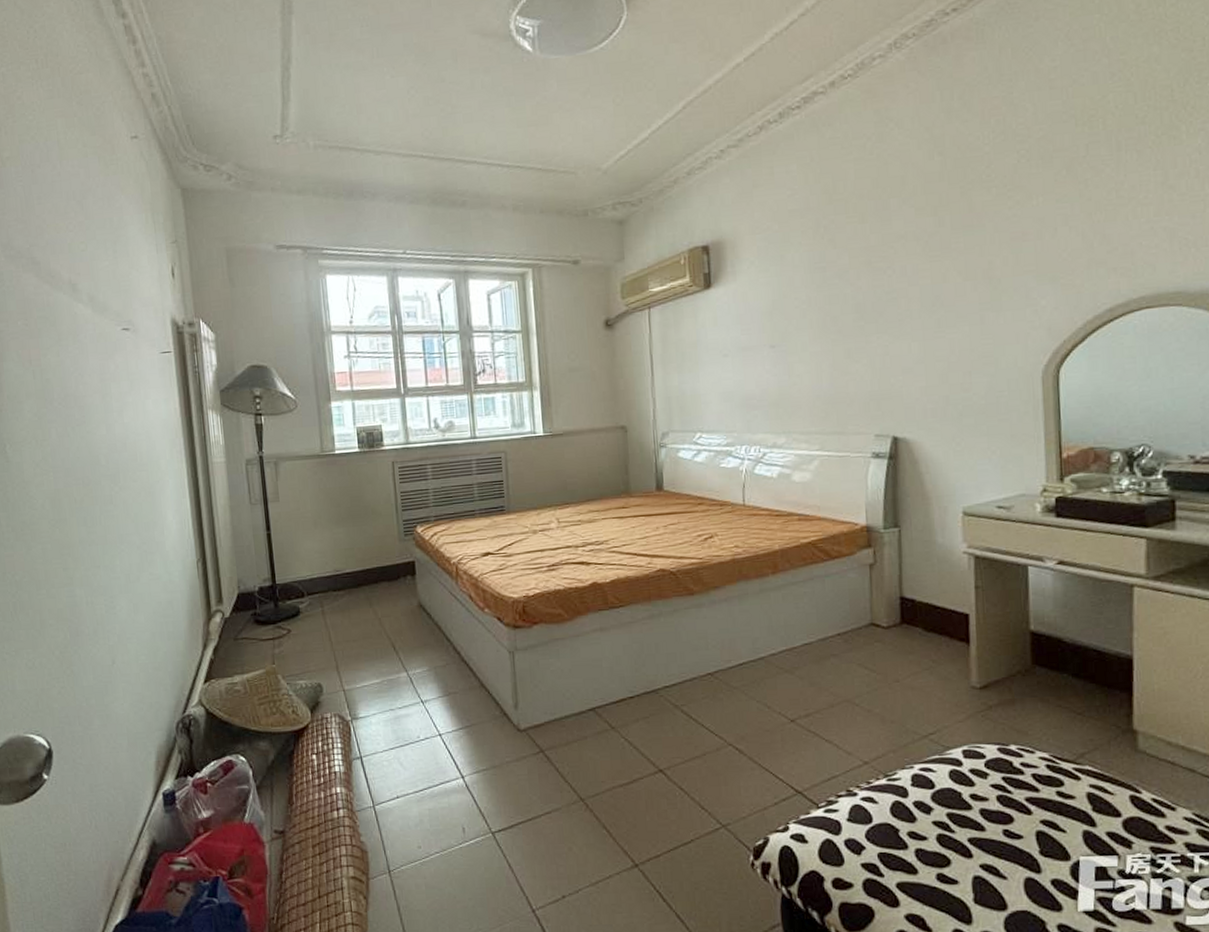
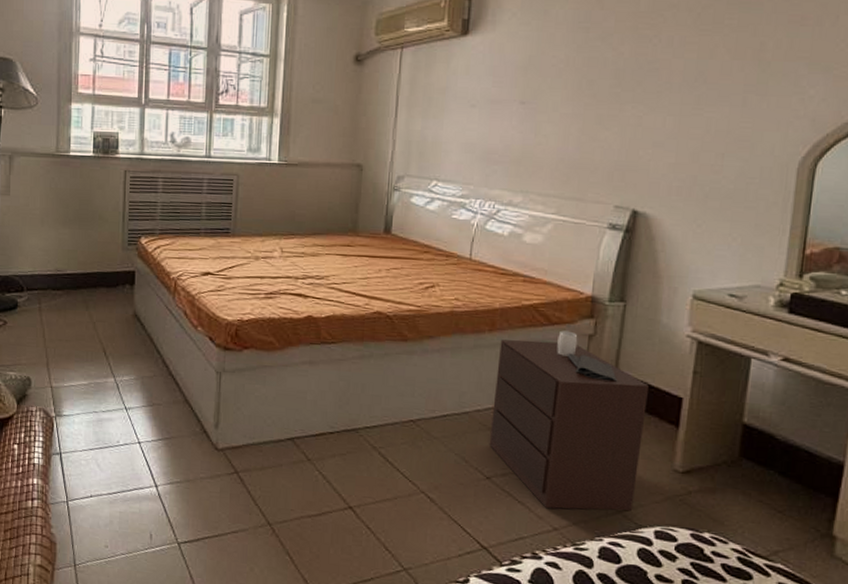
nightstand: none [785,563,938,743] -> present [489,330,649,511]

